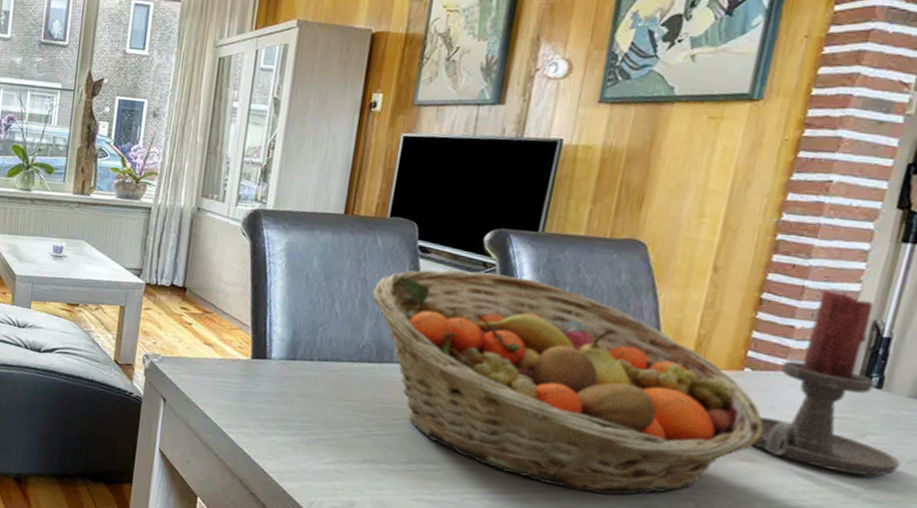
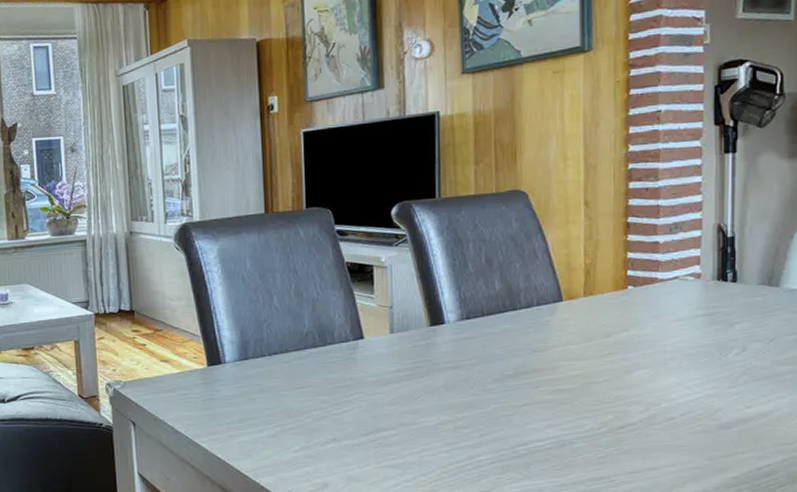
fruit basket: present [373,269,764,495] -> none [305,242,654,427]
candle holder: present [754,289,901,477] -> none [649,204,764,361]

